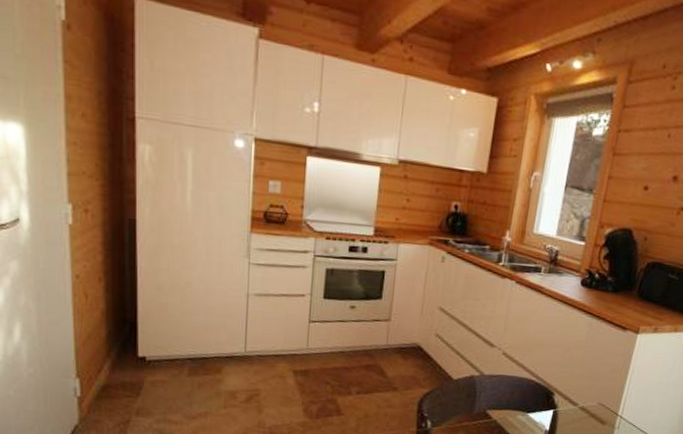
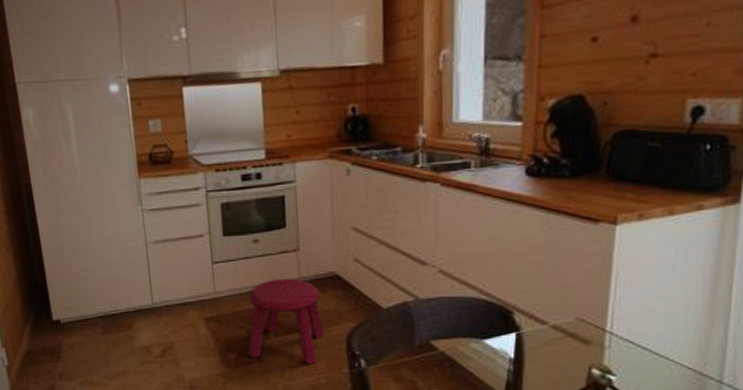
stool: none [330,343,402,422] -> present [248,278,325,365]

